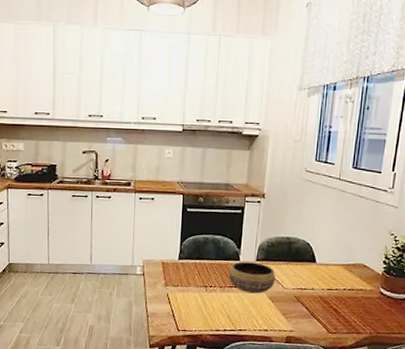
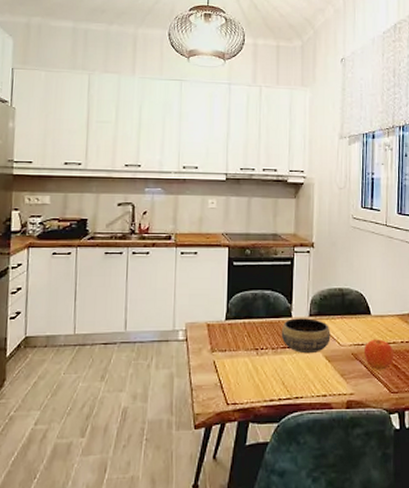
fruit: none [307,284,336,313] -> present [365,339,394,370]

